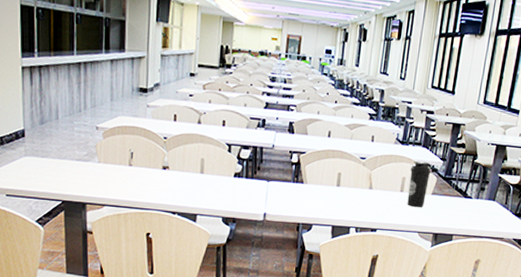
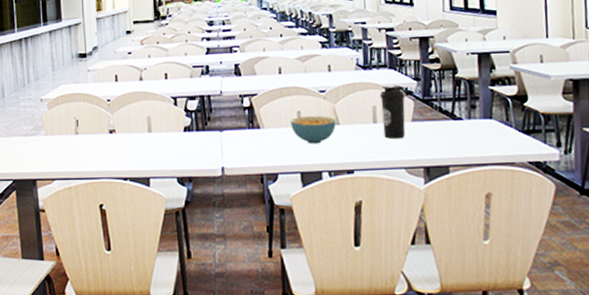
cereal bowl: none [330,178,370,204] -> present [291,115,336,144]

